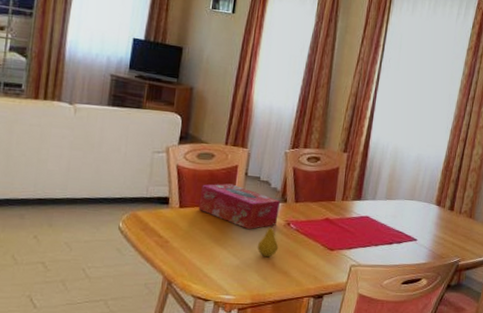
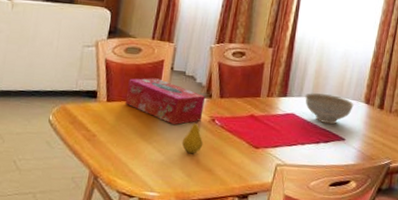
decorative bowl: none [379,196,426,226] -> present [305,93,354,125]

